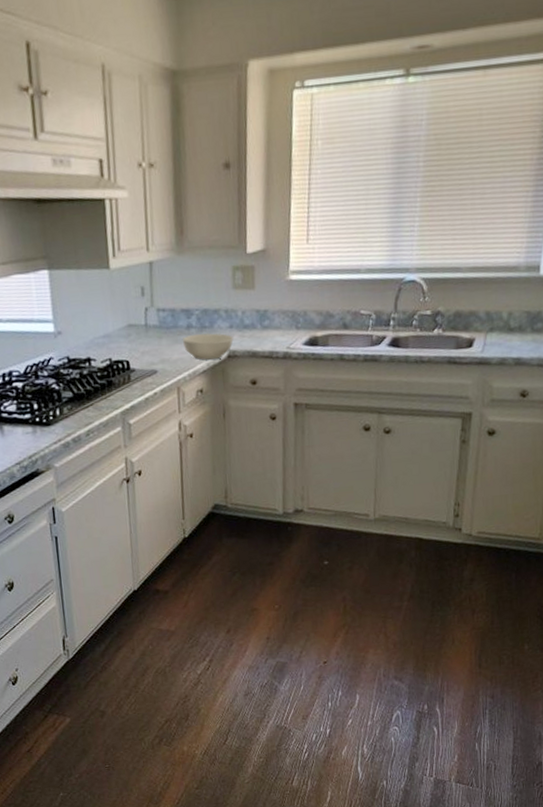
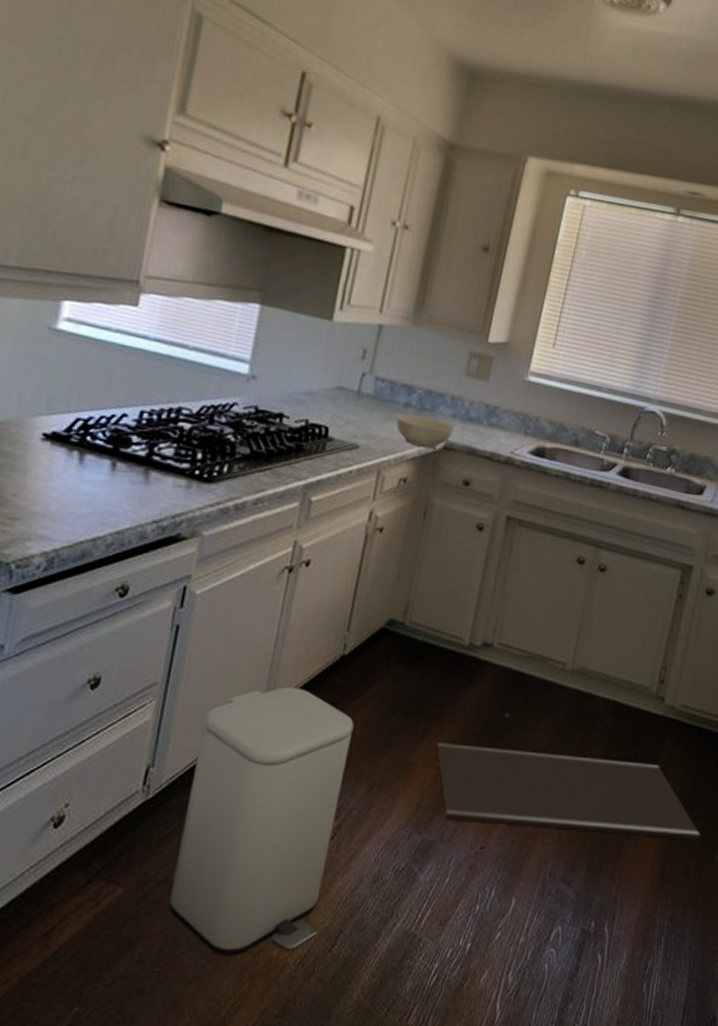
pedal bin: none [93,567,213,753] -> present [169,687,354,955]
door mat: none [273,582,509,646] -> present [436,743,700,840]

